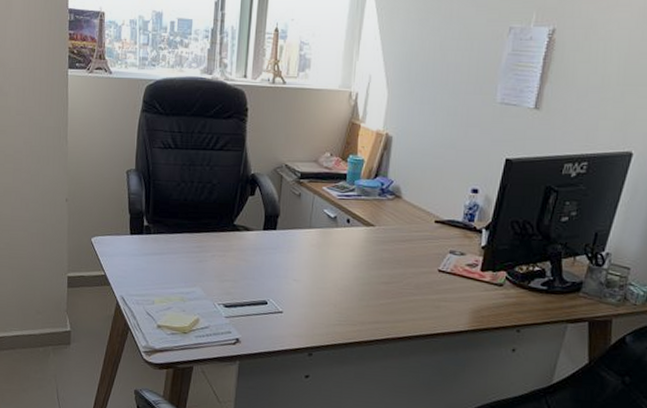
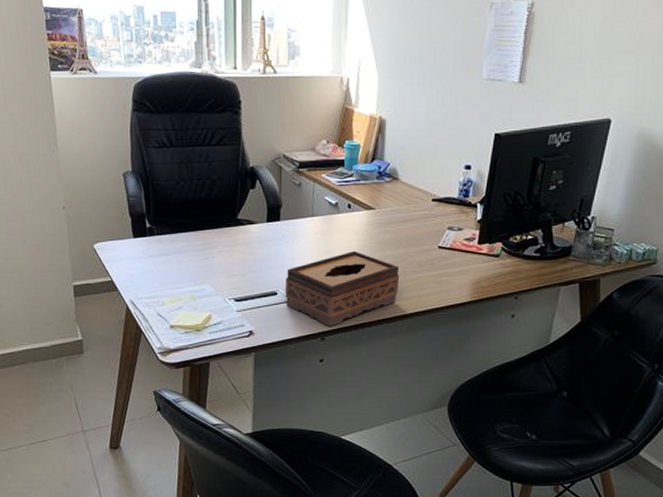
tissue box: none [275,267,395,343] -> present [285,251,400,327]

